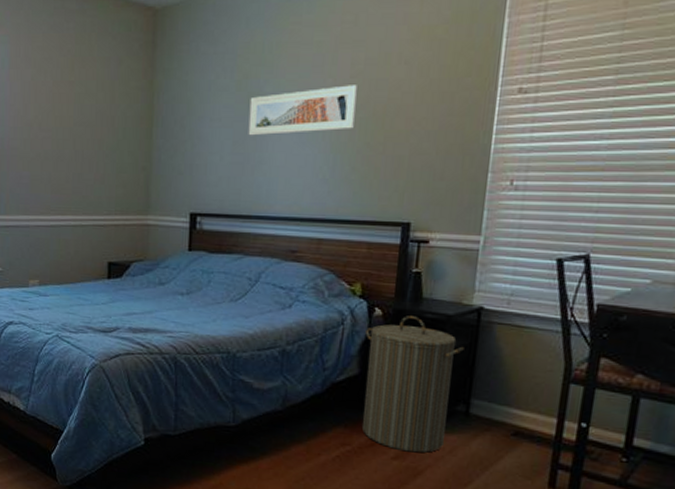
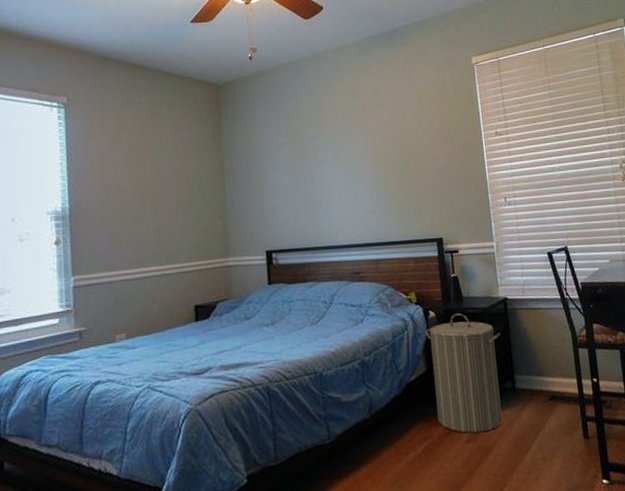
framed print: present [248,85,359,136] -> none [304,136,389,181]

